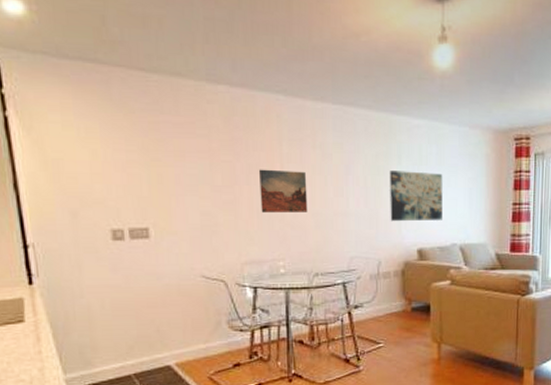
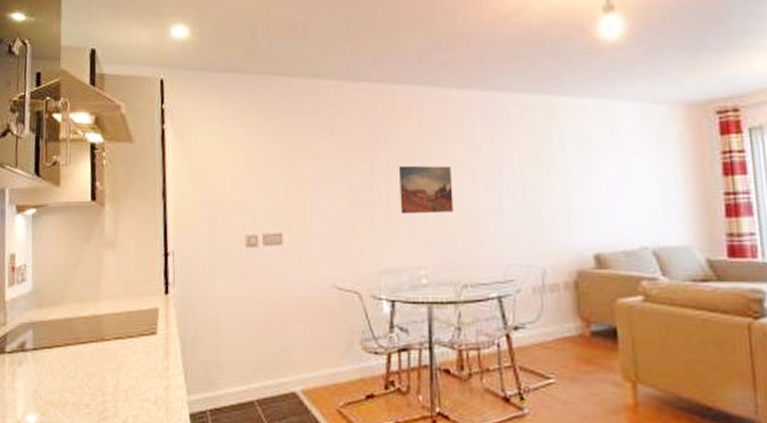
wall art: present [390,171,443,222] -> none [552,159,625,221]

